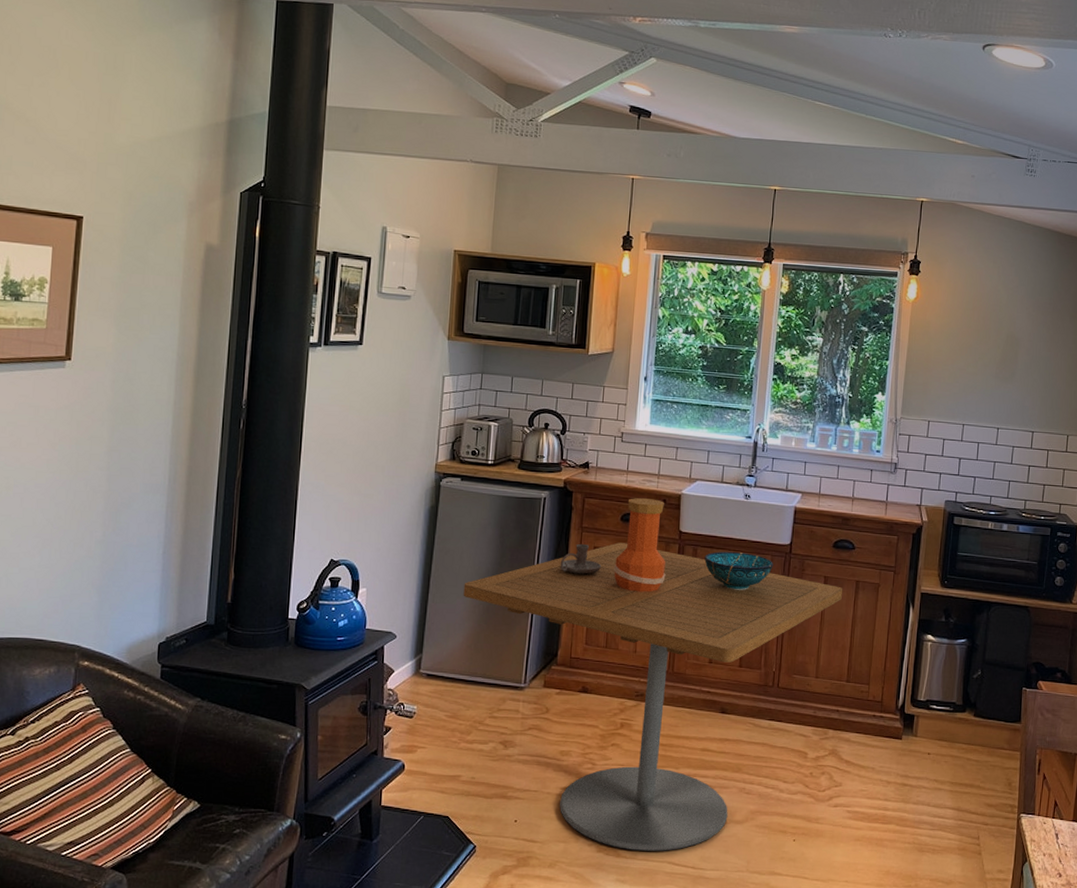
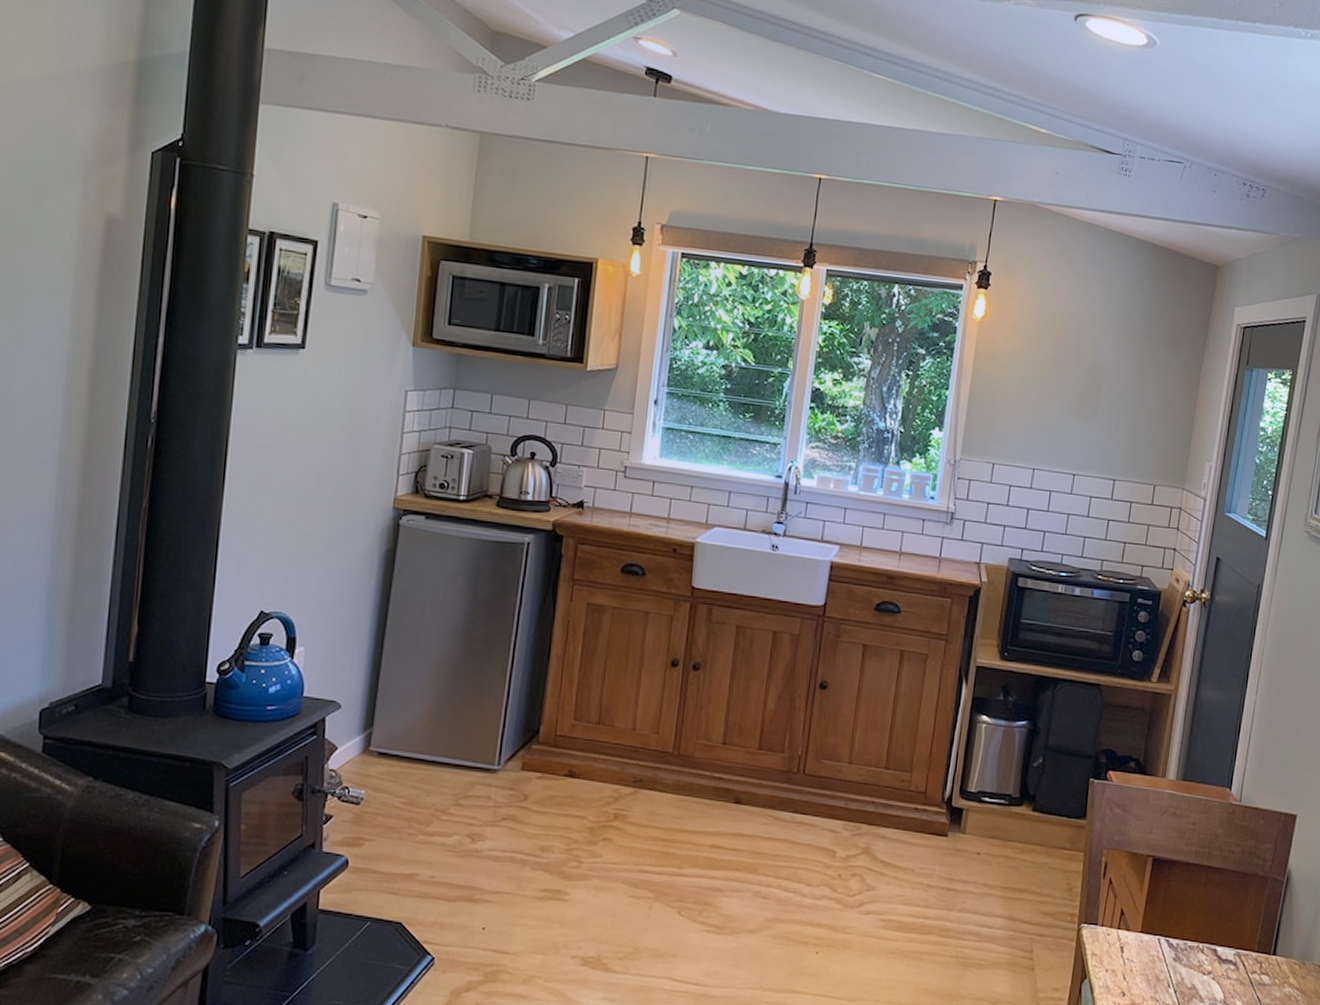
dining table: present [463,542,843,851] -> none [425,598,885,965]
candle holder: present [560,543,601,575] -> none [545,598,595,636]
vase: present [614,498,666,593] -> none [610,545,674,659]
decorative bowl: present [704,551,773,590] -> none [721,612,803,659]

